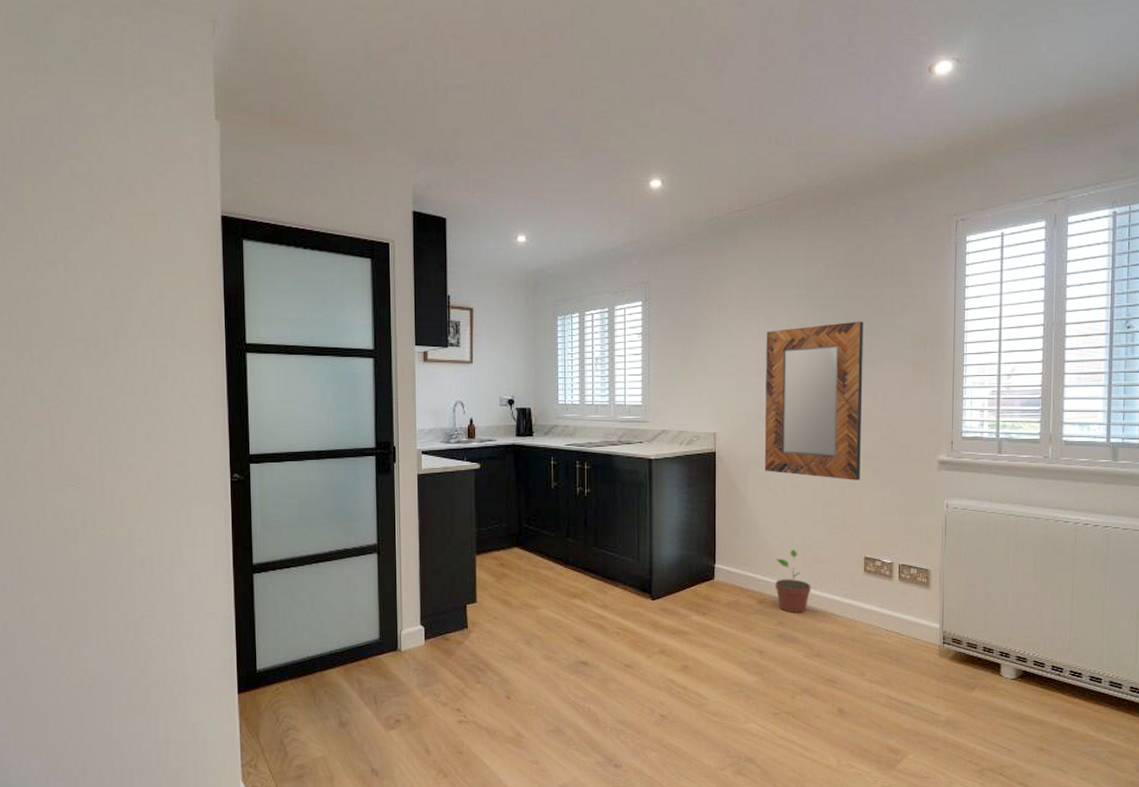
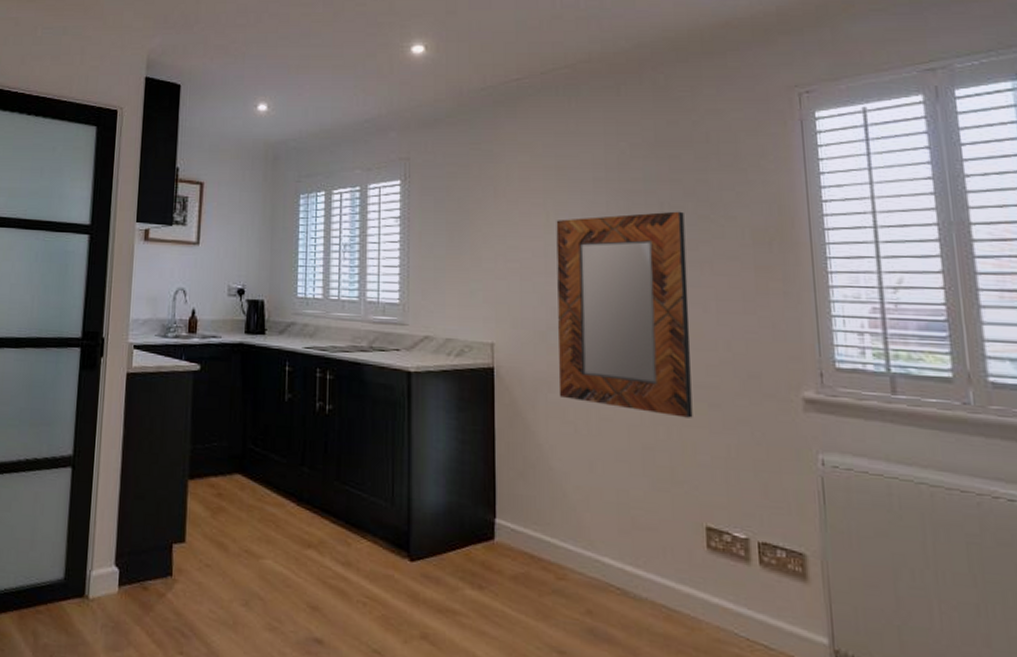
potted plant: present [775,550,811,613] -> none [579,507,631,601]

